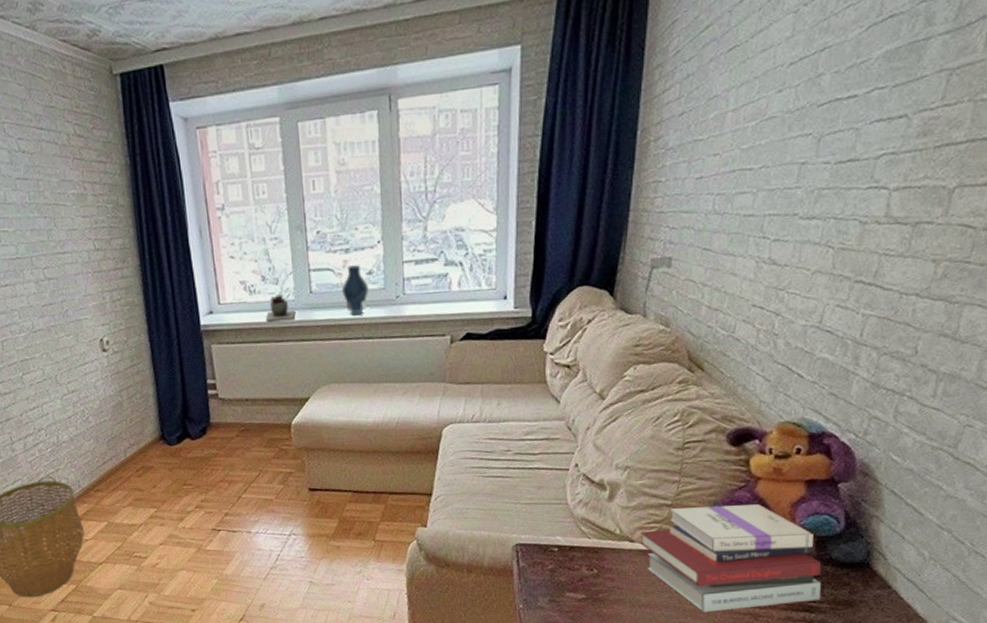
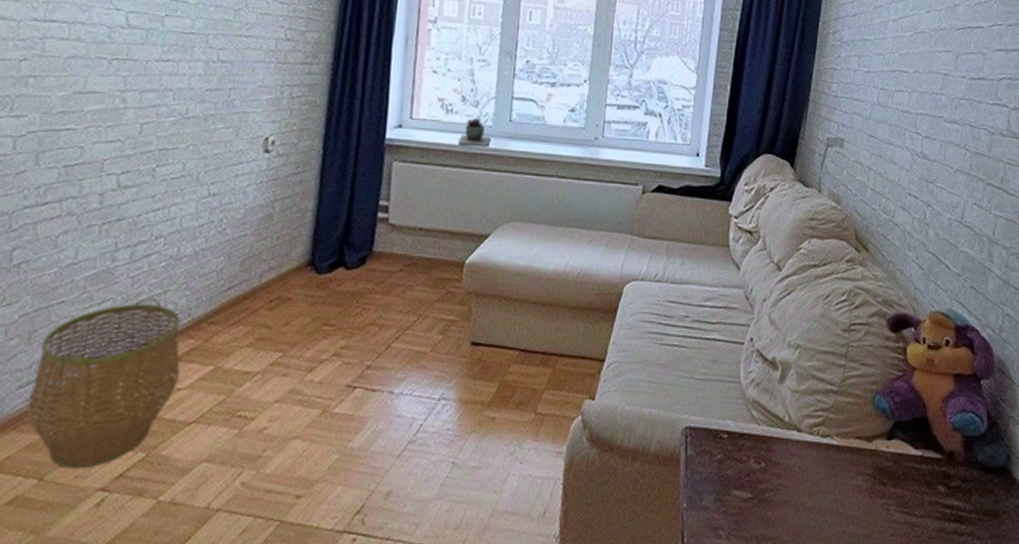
vase: present [342,265,369,316] -> none [542,100,569,152]
books: present [640,504,822,613] -> none [807,396,970,520]

